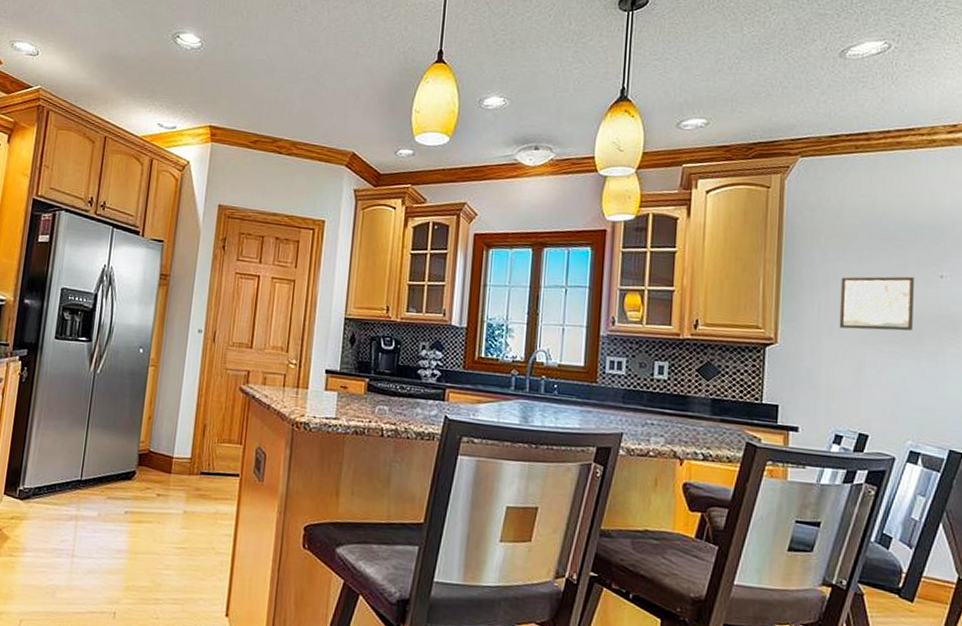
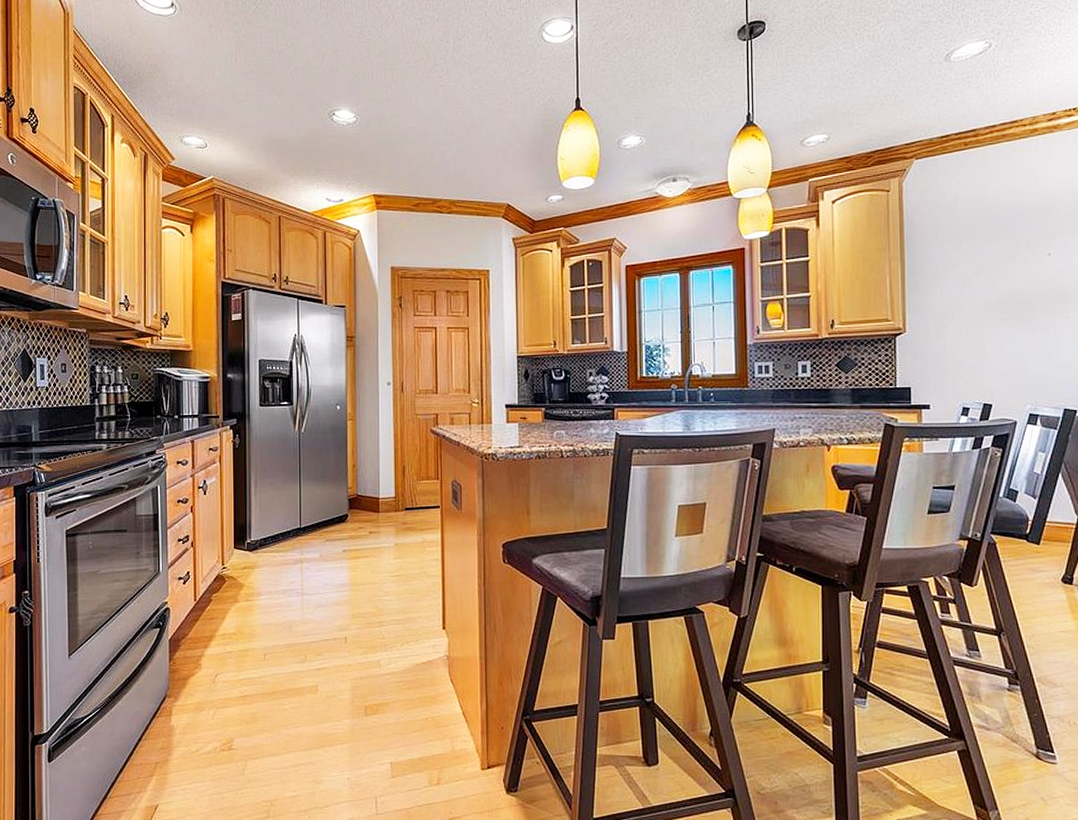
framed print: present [839,276,914,331] -> none [959,257,1026,312]

